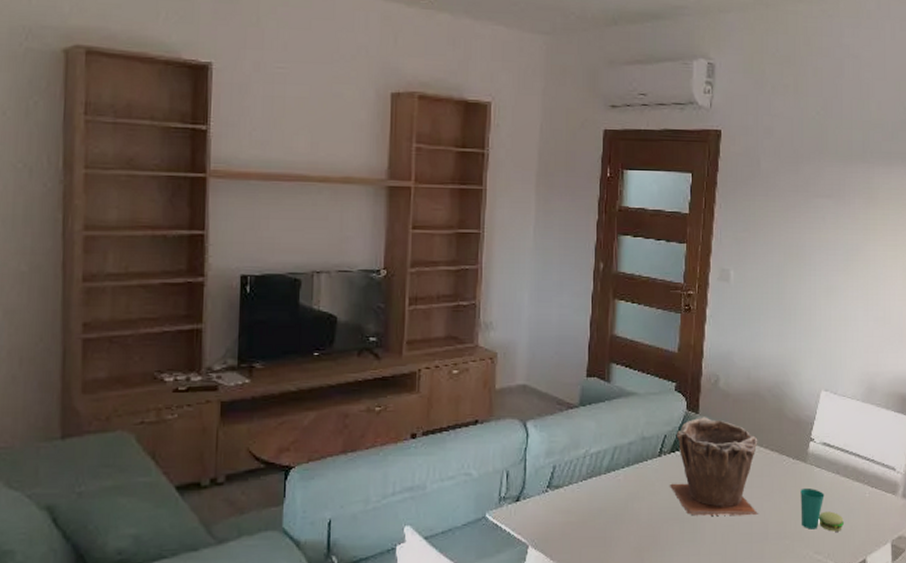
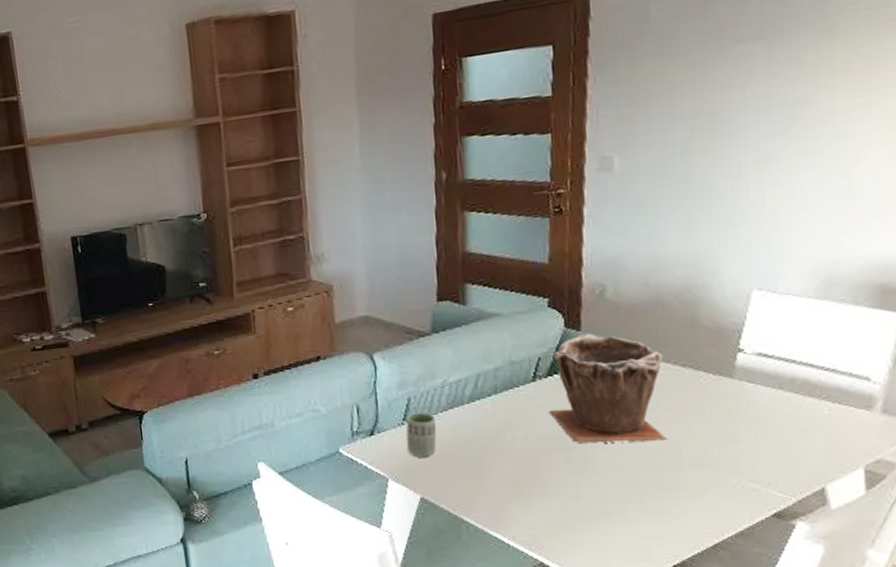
cup: none [548,481,576,525] -> present [405,412,437,458]
cup: present [800,487,844,532] -> none [726,407,791,457]

